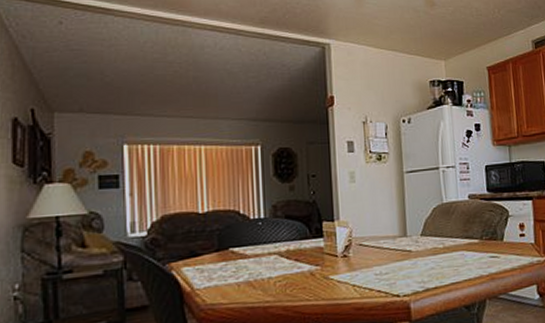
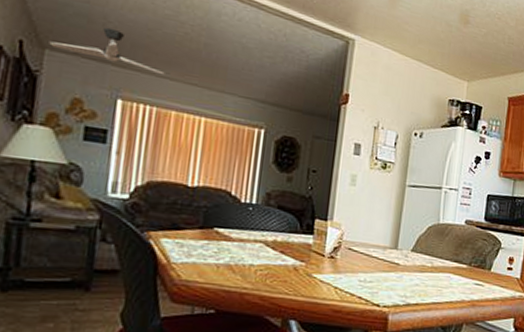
ceiling fan: none [57,81,162,114] -> present [49,27,165,75]

